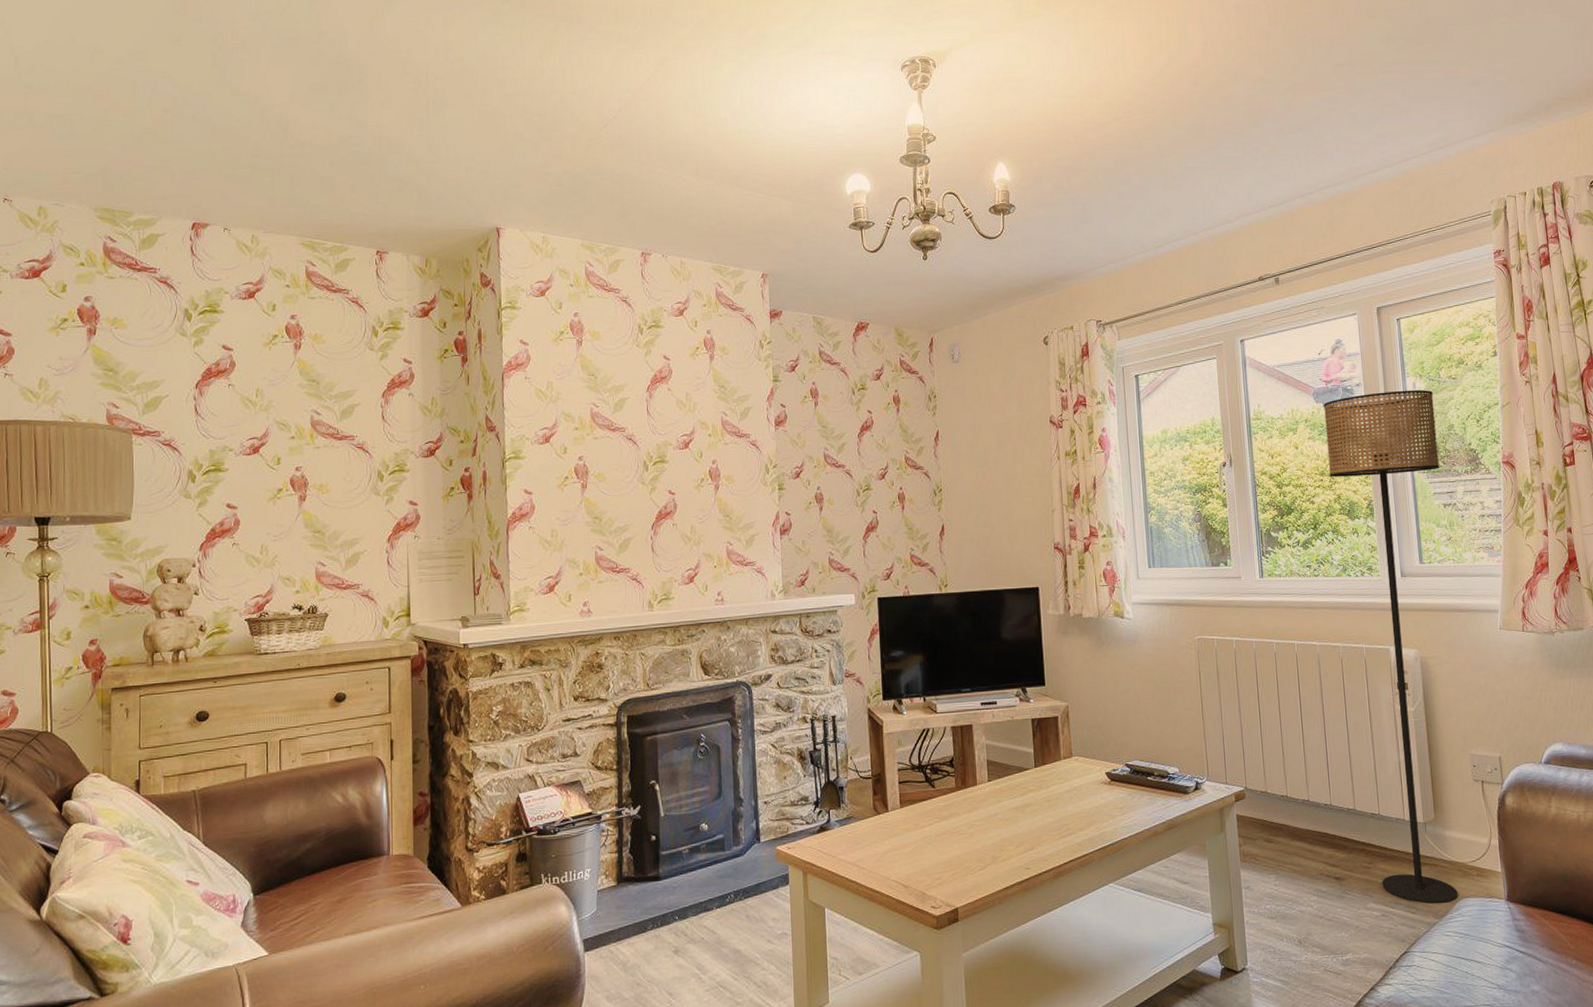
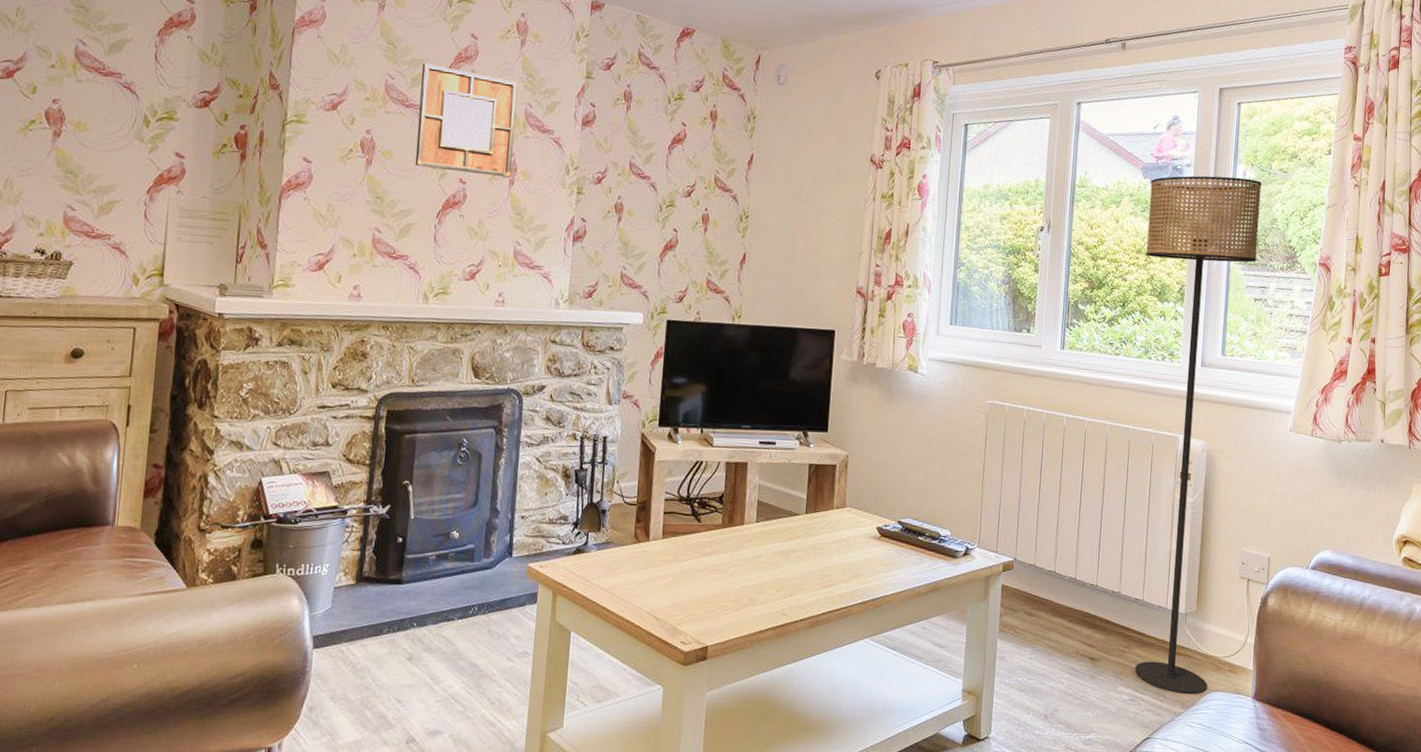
home mirror: none [622,388,715,484] -> present [414,63,518,177]

